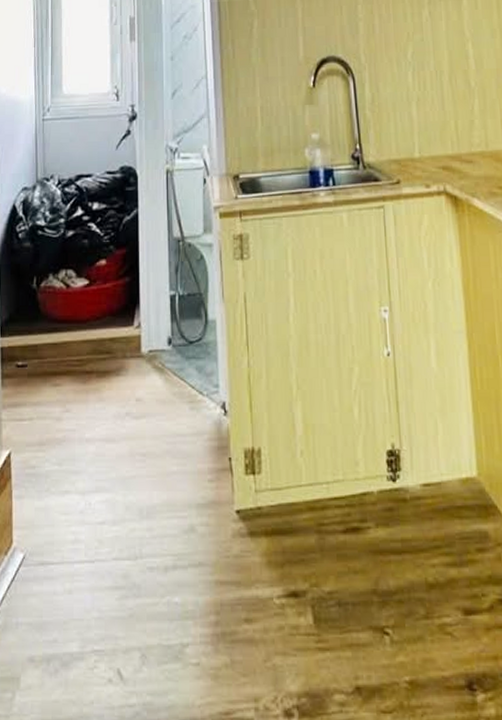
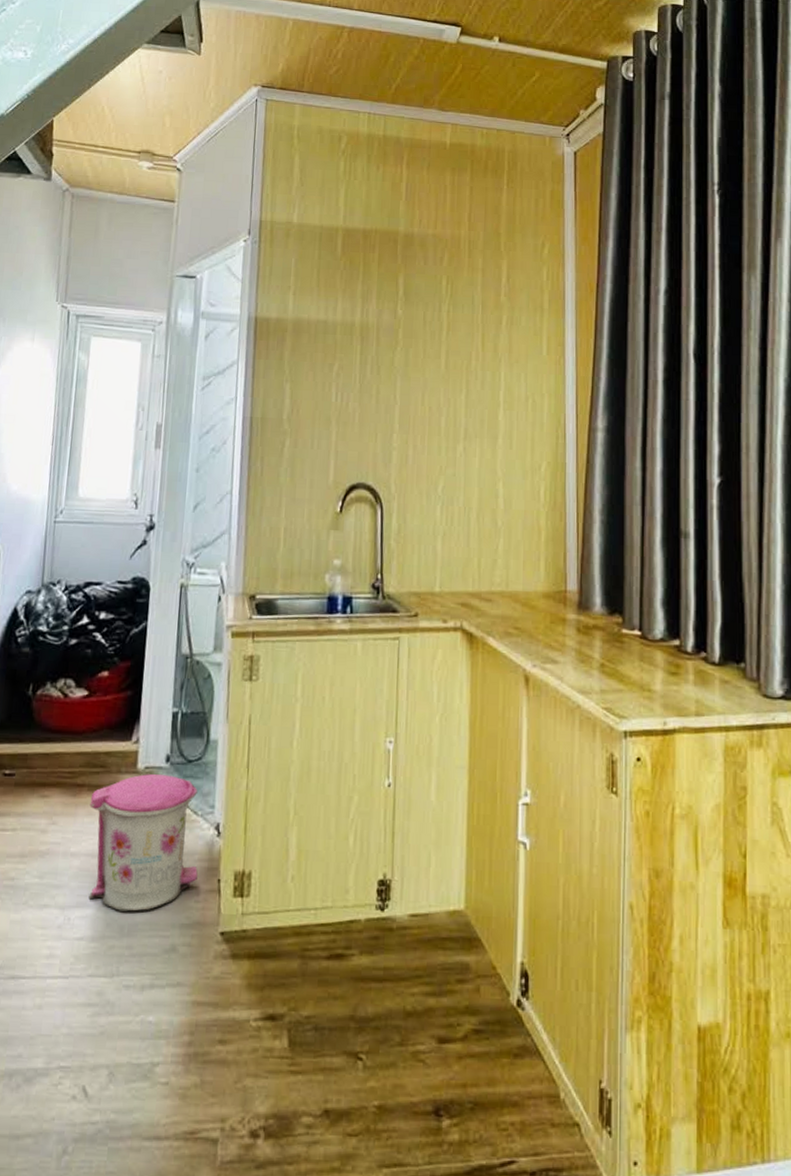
trash can: none [100,356,209,494] -> present [89,773,198,912]

